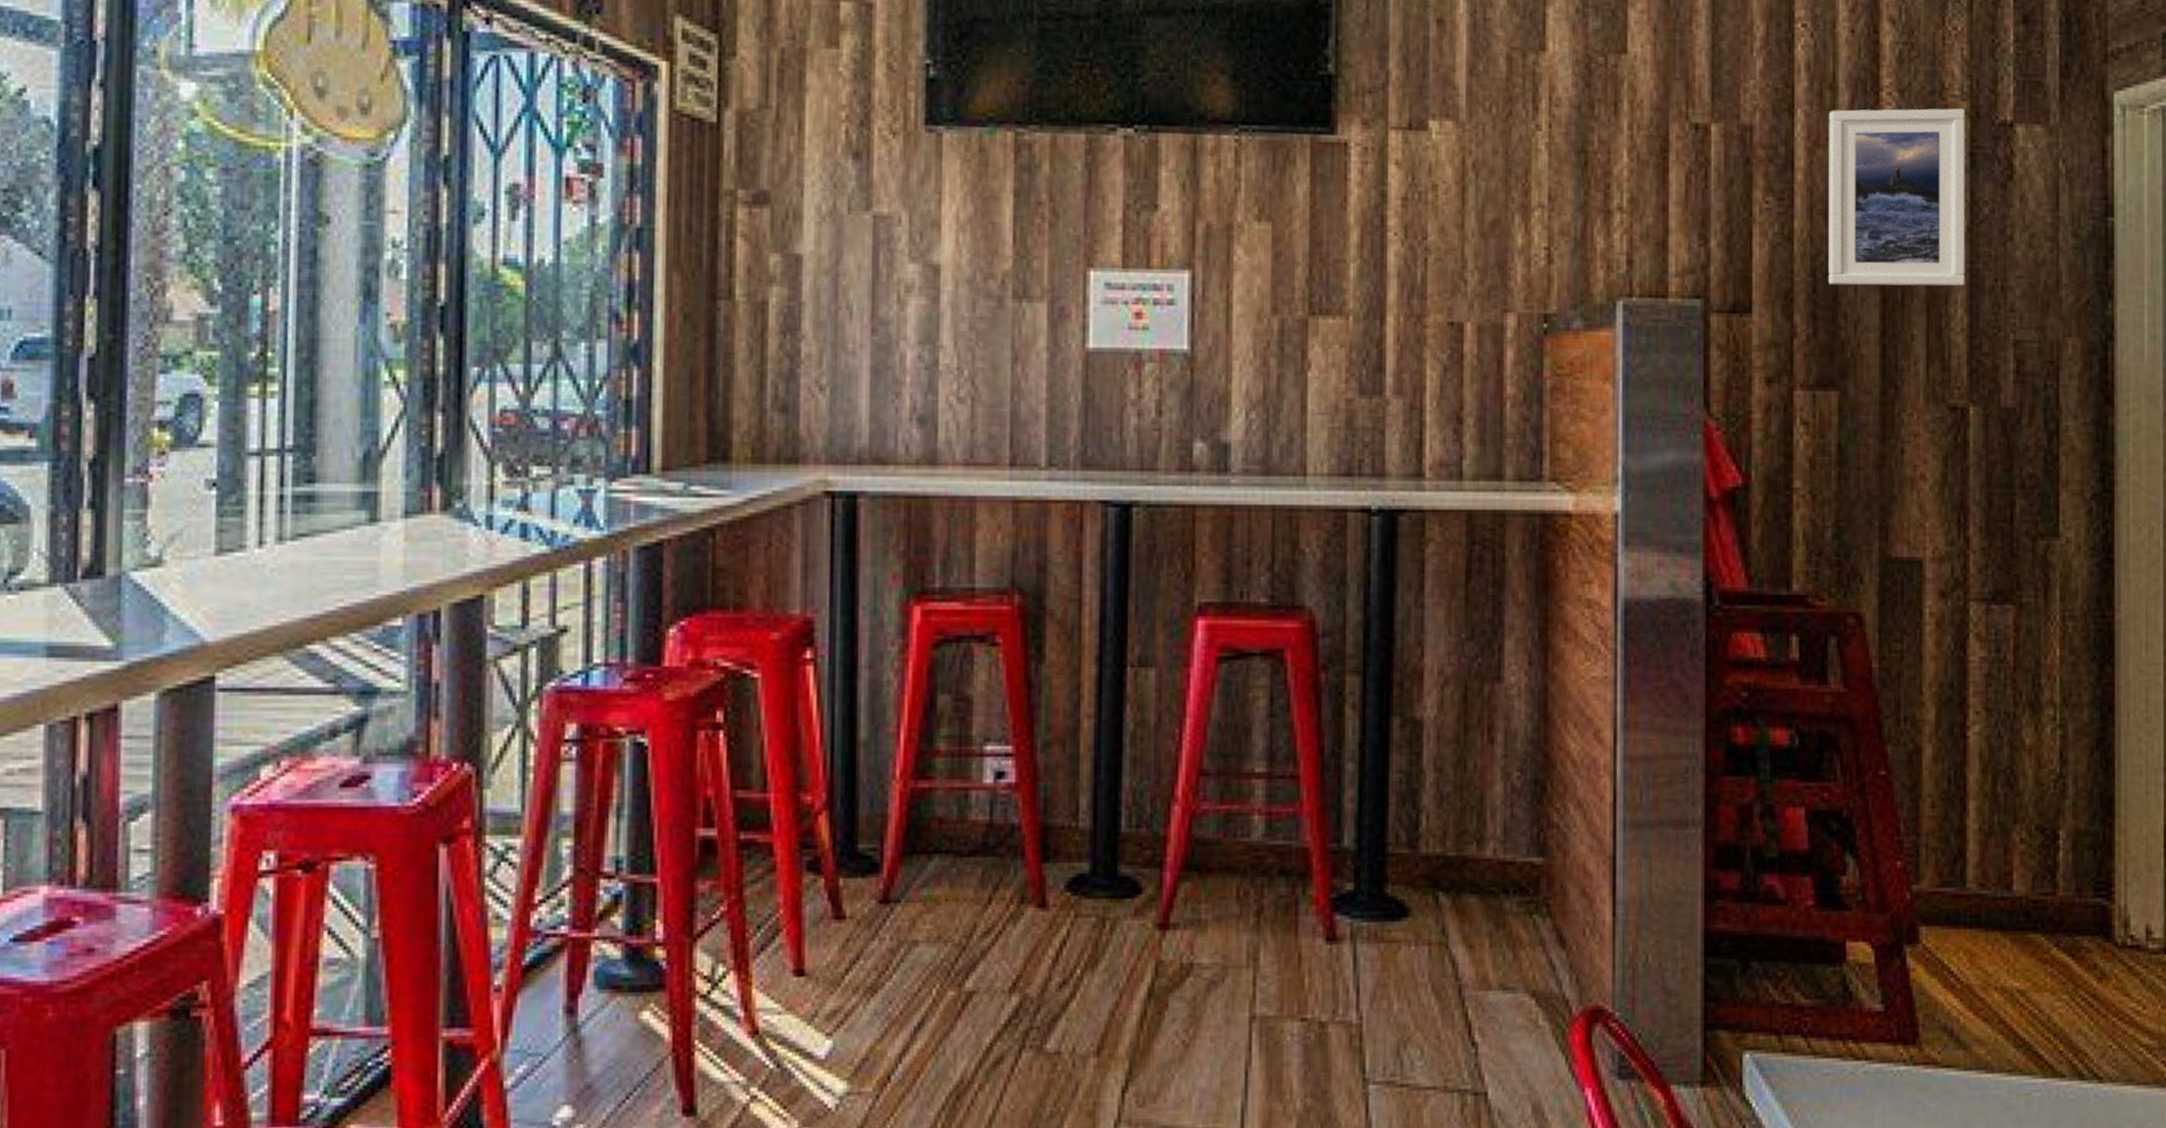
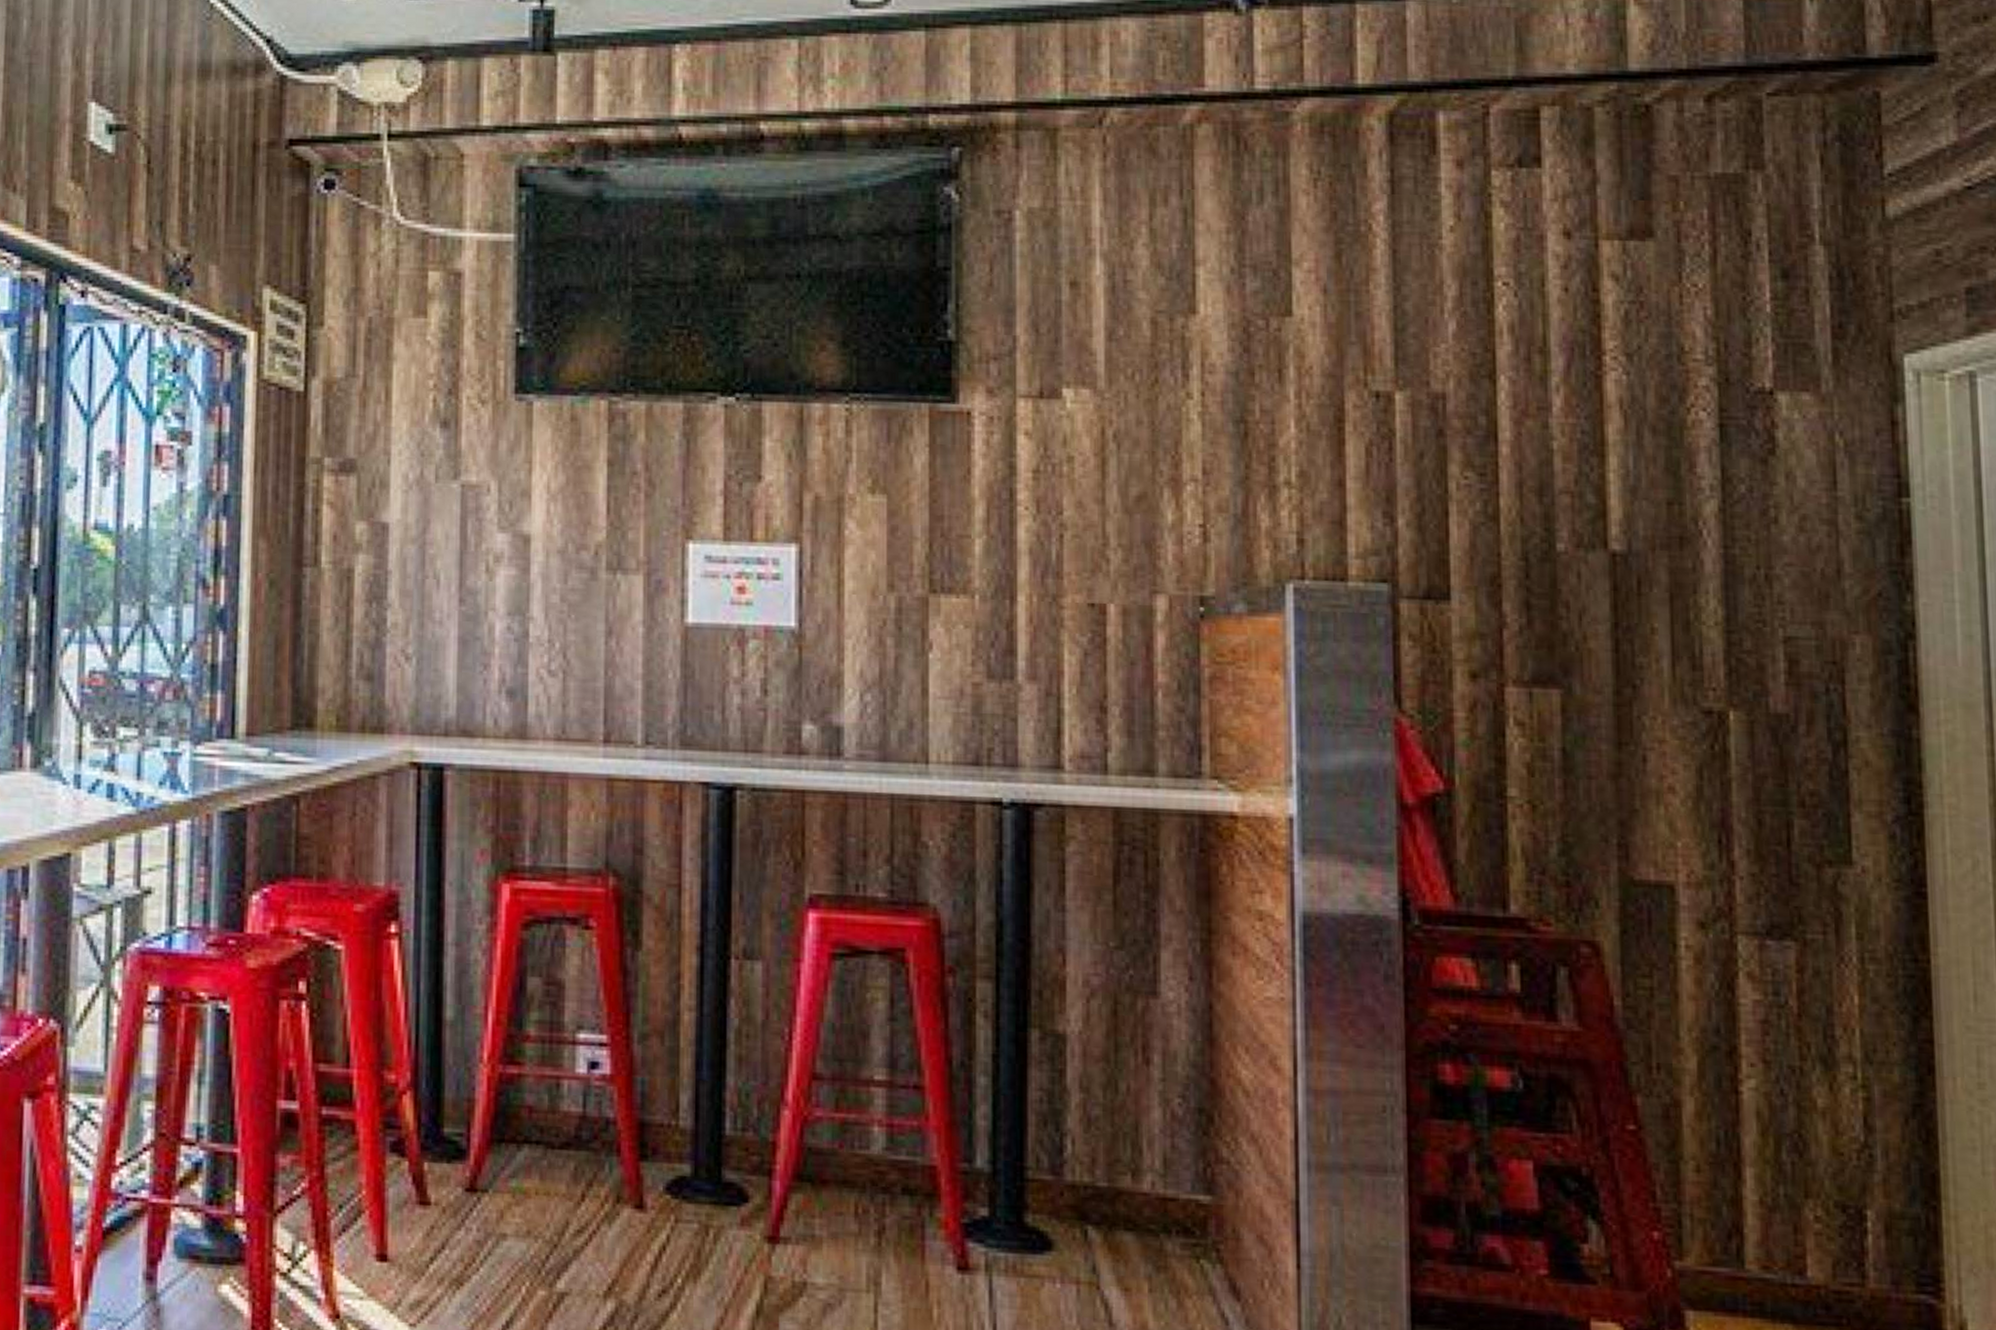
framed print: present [1829,108,1966,287] -> none [1540,374,1719,574]

